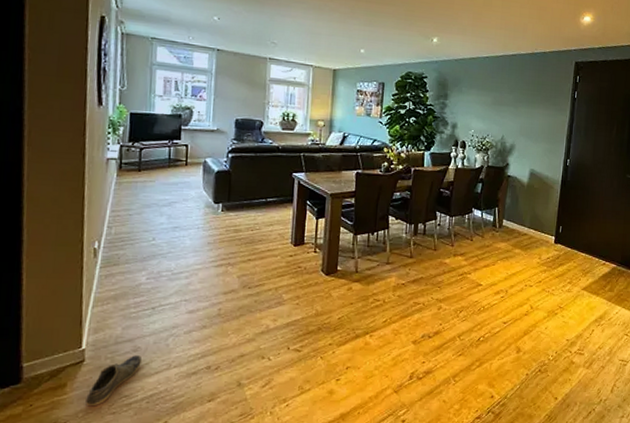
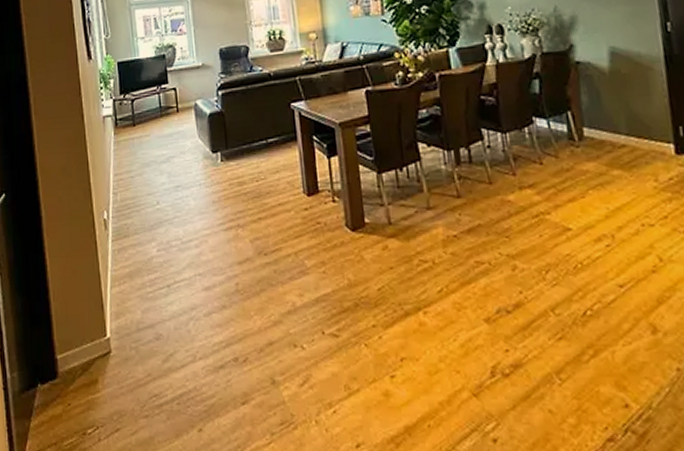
shoe: present [86,355,143,407] -> none [118,345,166,408]

